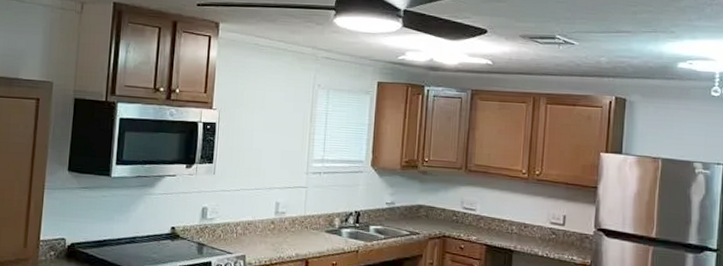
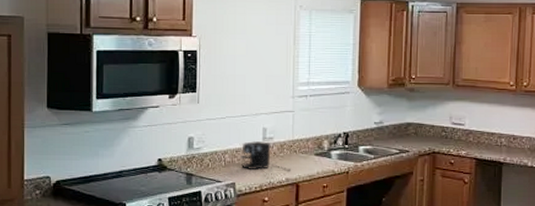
coffee maker: none [252,215,302,247] -> present [240,141,292,171]

